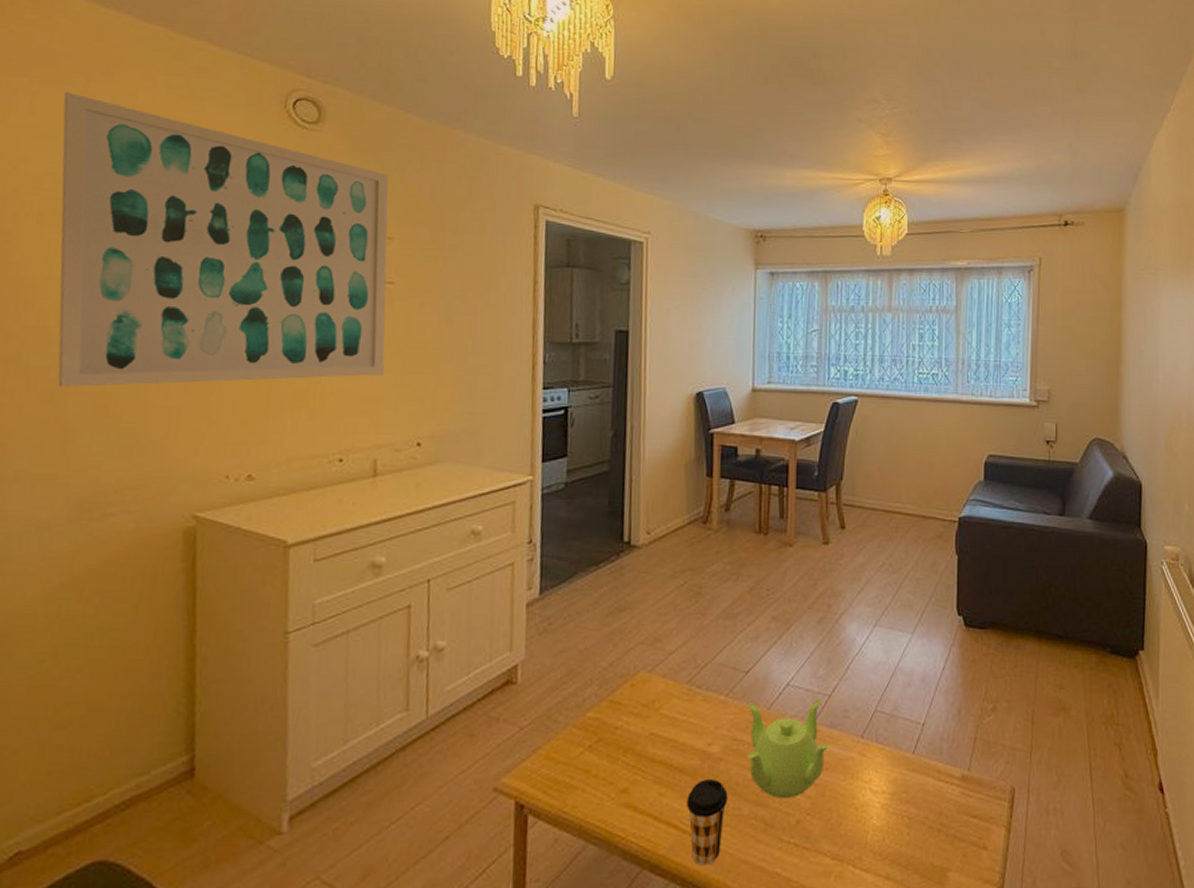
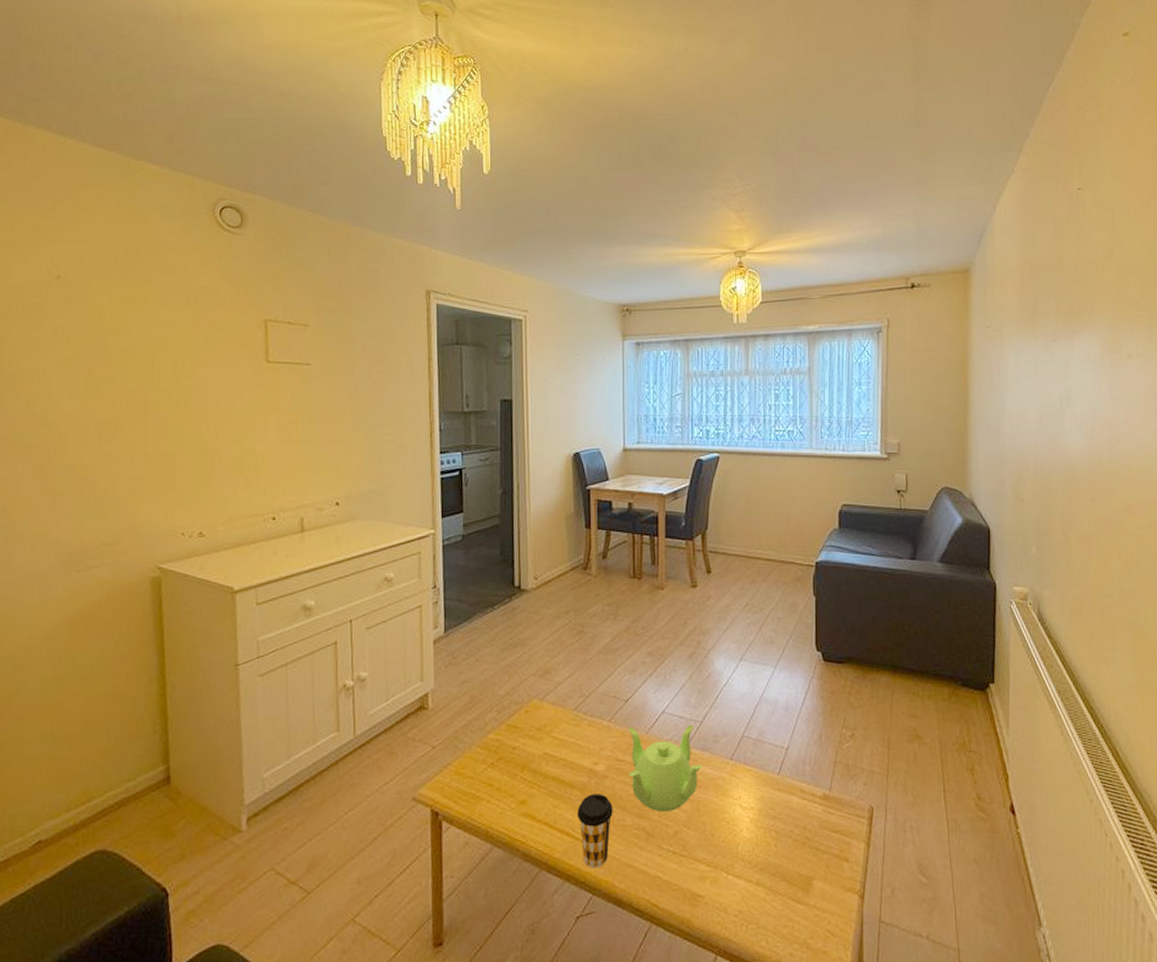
wall art: present [58,92,389,388] -> none [36,212,307,462]

